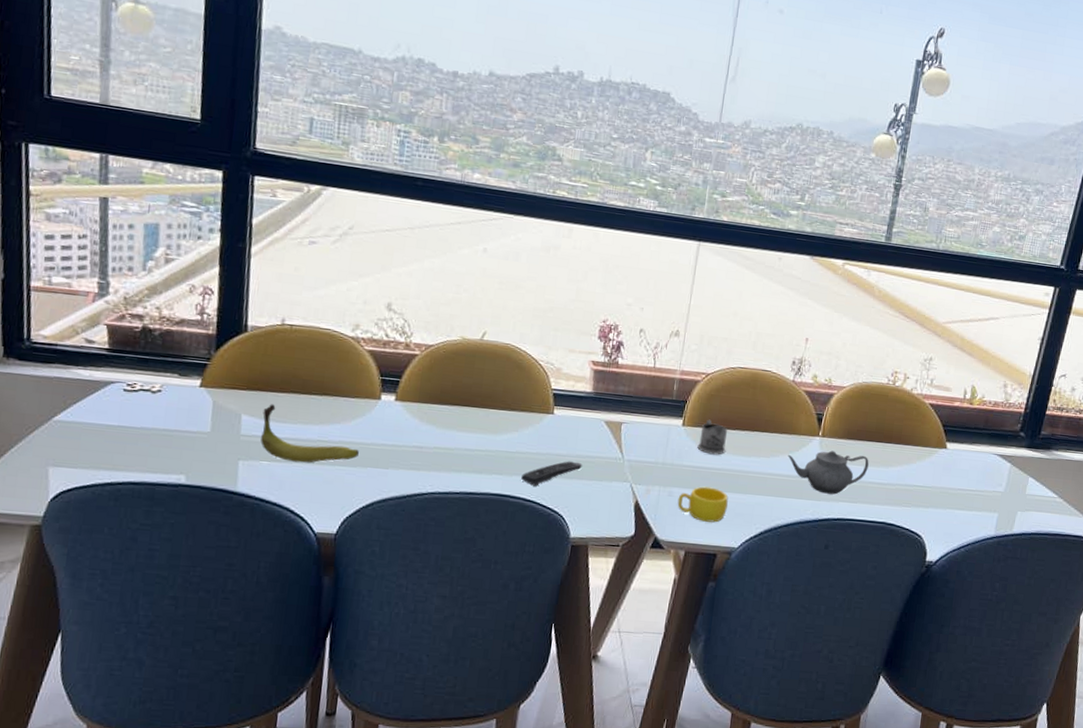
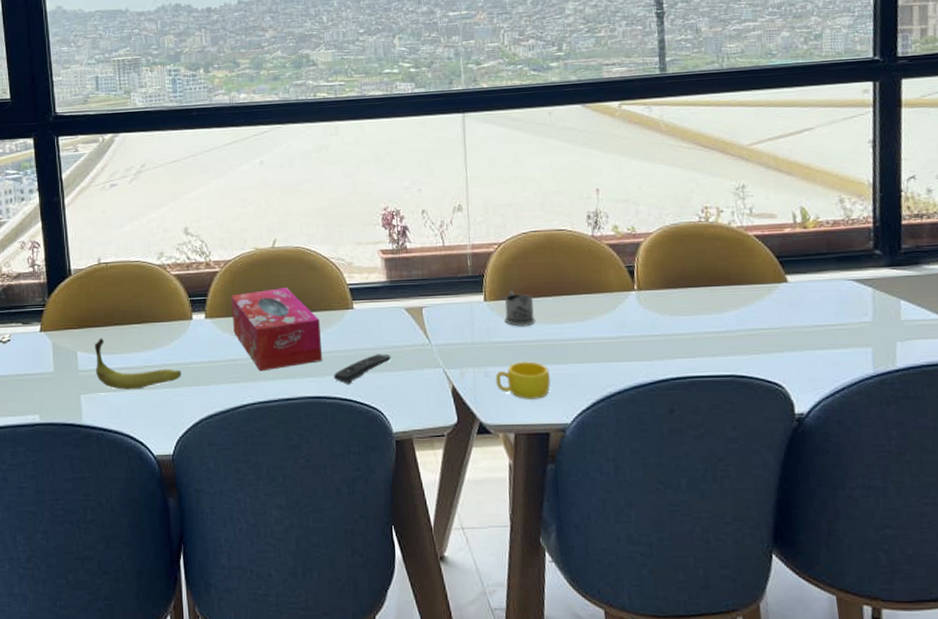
tissue box: none [424,381,517,463] -> present [231,288,323,372]
teapot: present [788,450,869,495] -> none [604,303,700,352]

